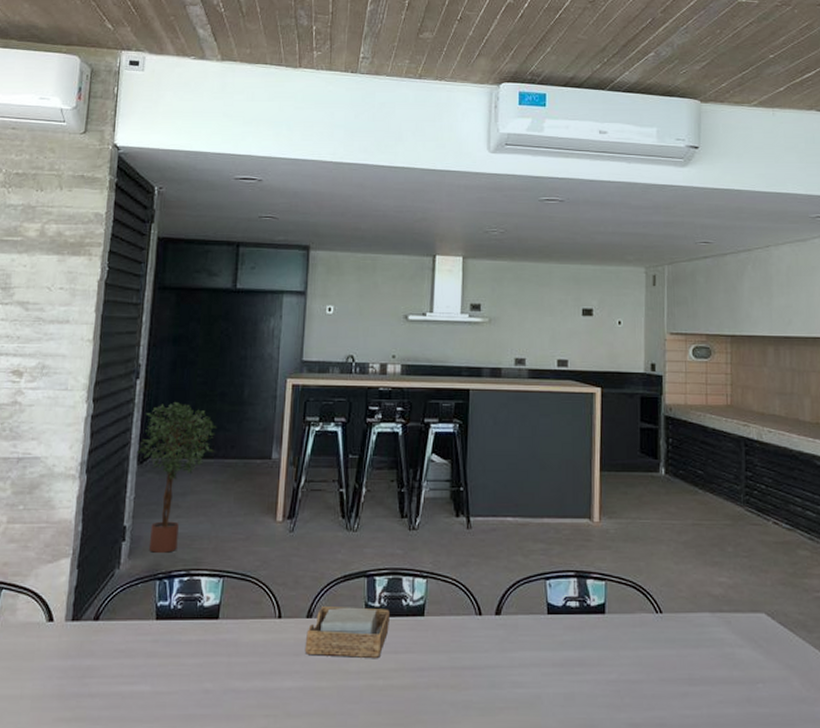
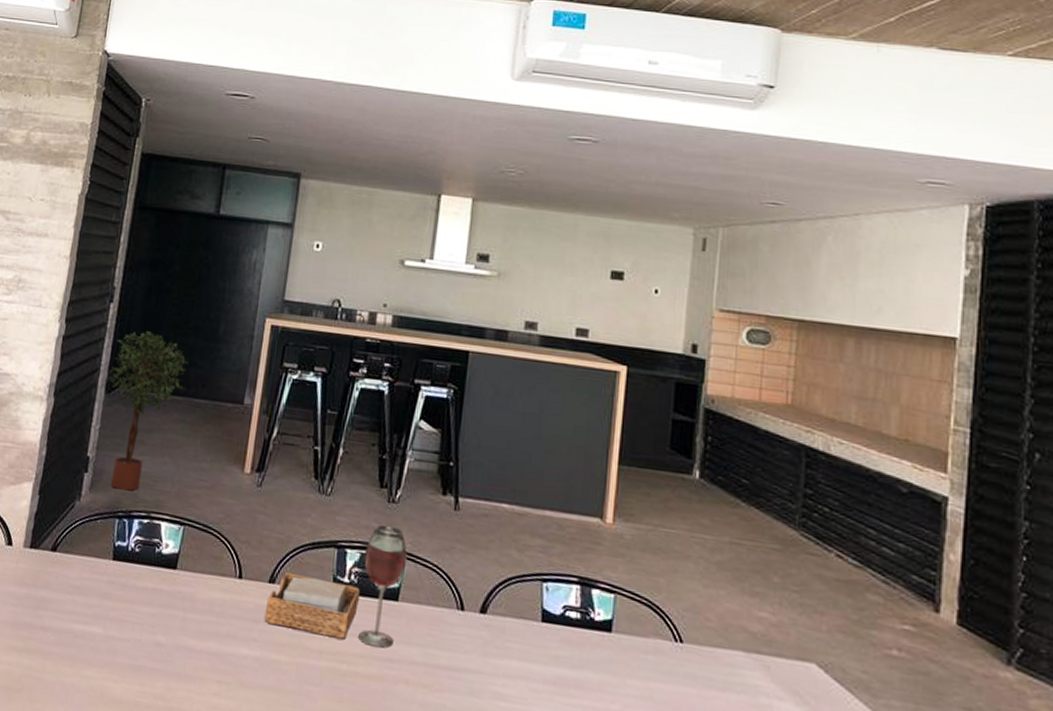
wineglass: none [391,550,429,660] -> present [358,525,408,649]

